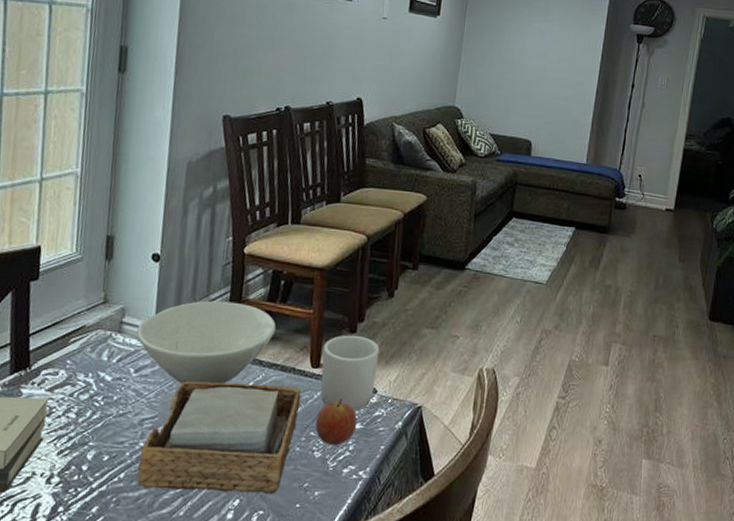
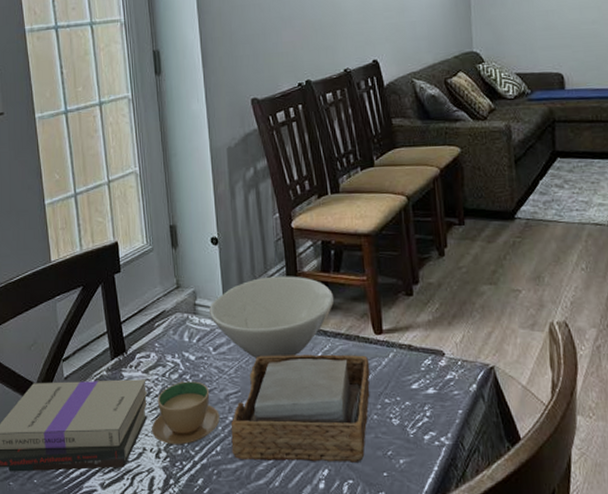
cup: none [46,402,130,471] -> present [152,381,220,445]
fruit: present [315,399,358,446] -> none [388,364,430,412]
mug: present [320,335,380,411] -> none [383,298,441,375]

